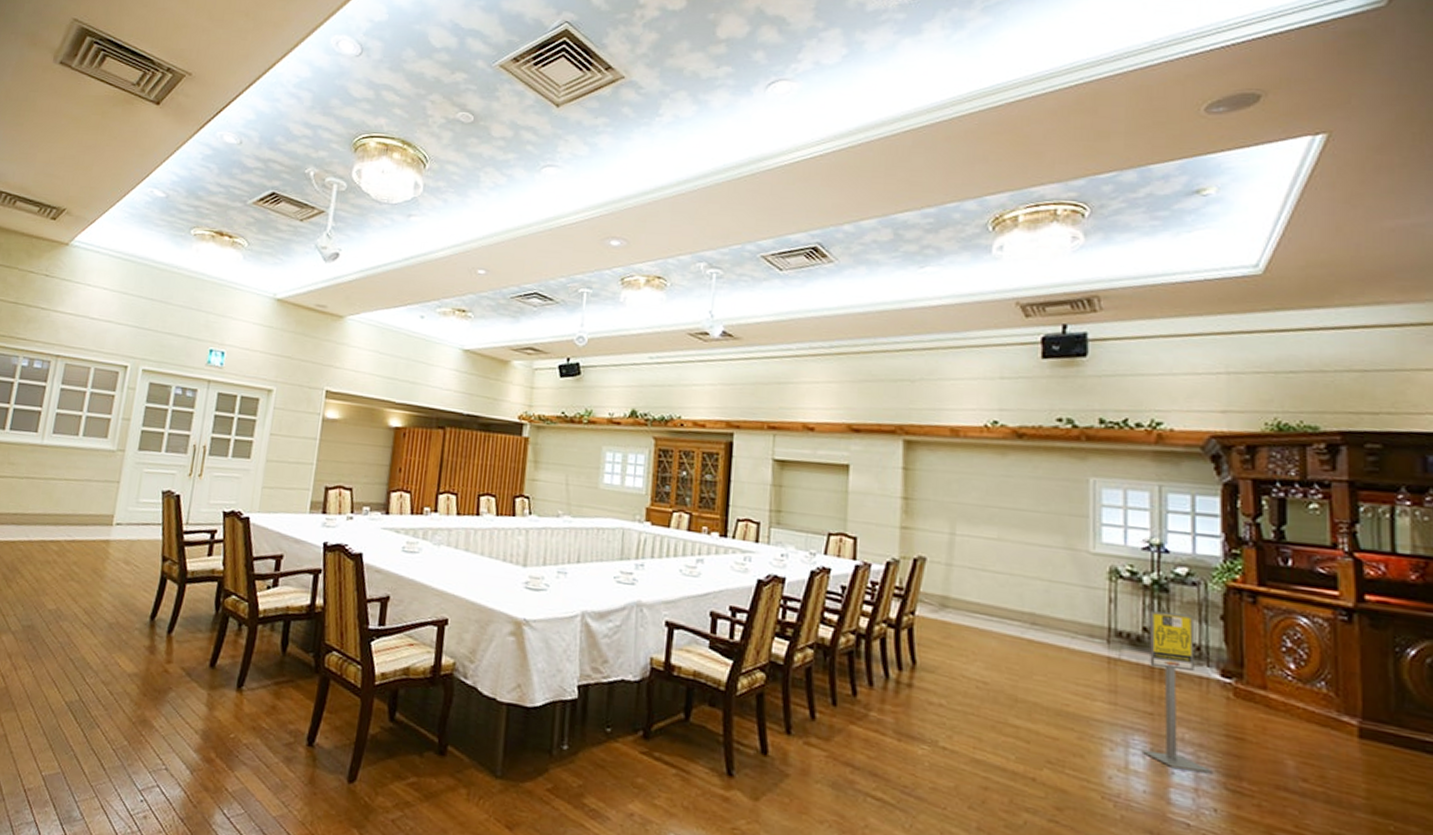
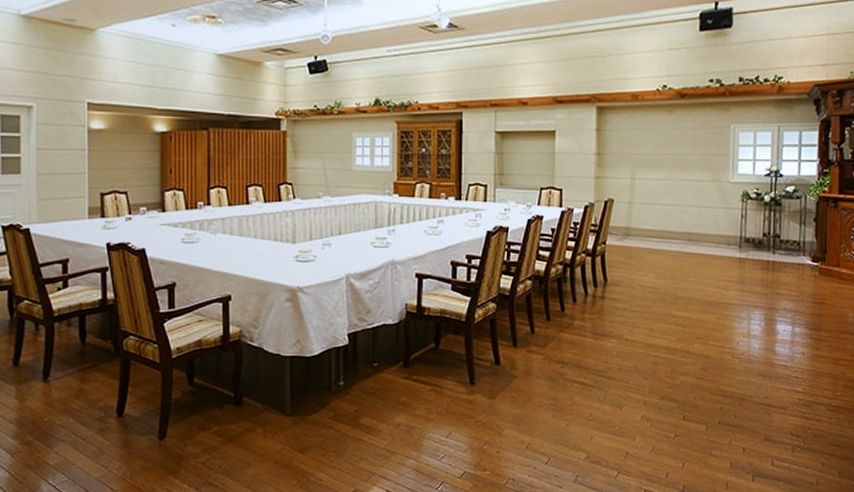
sign stand: present [1141,610,1212,773] -> none [759,221,803,330]

